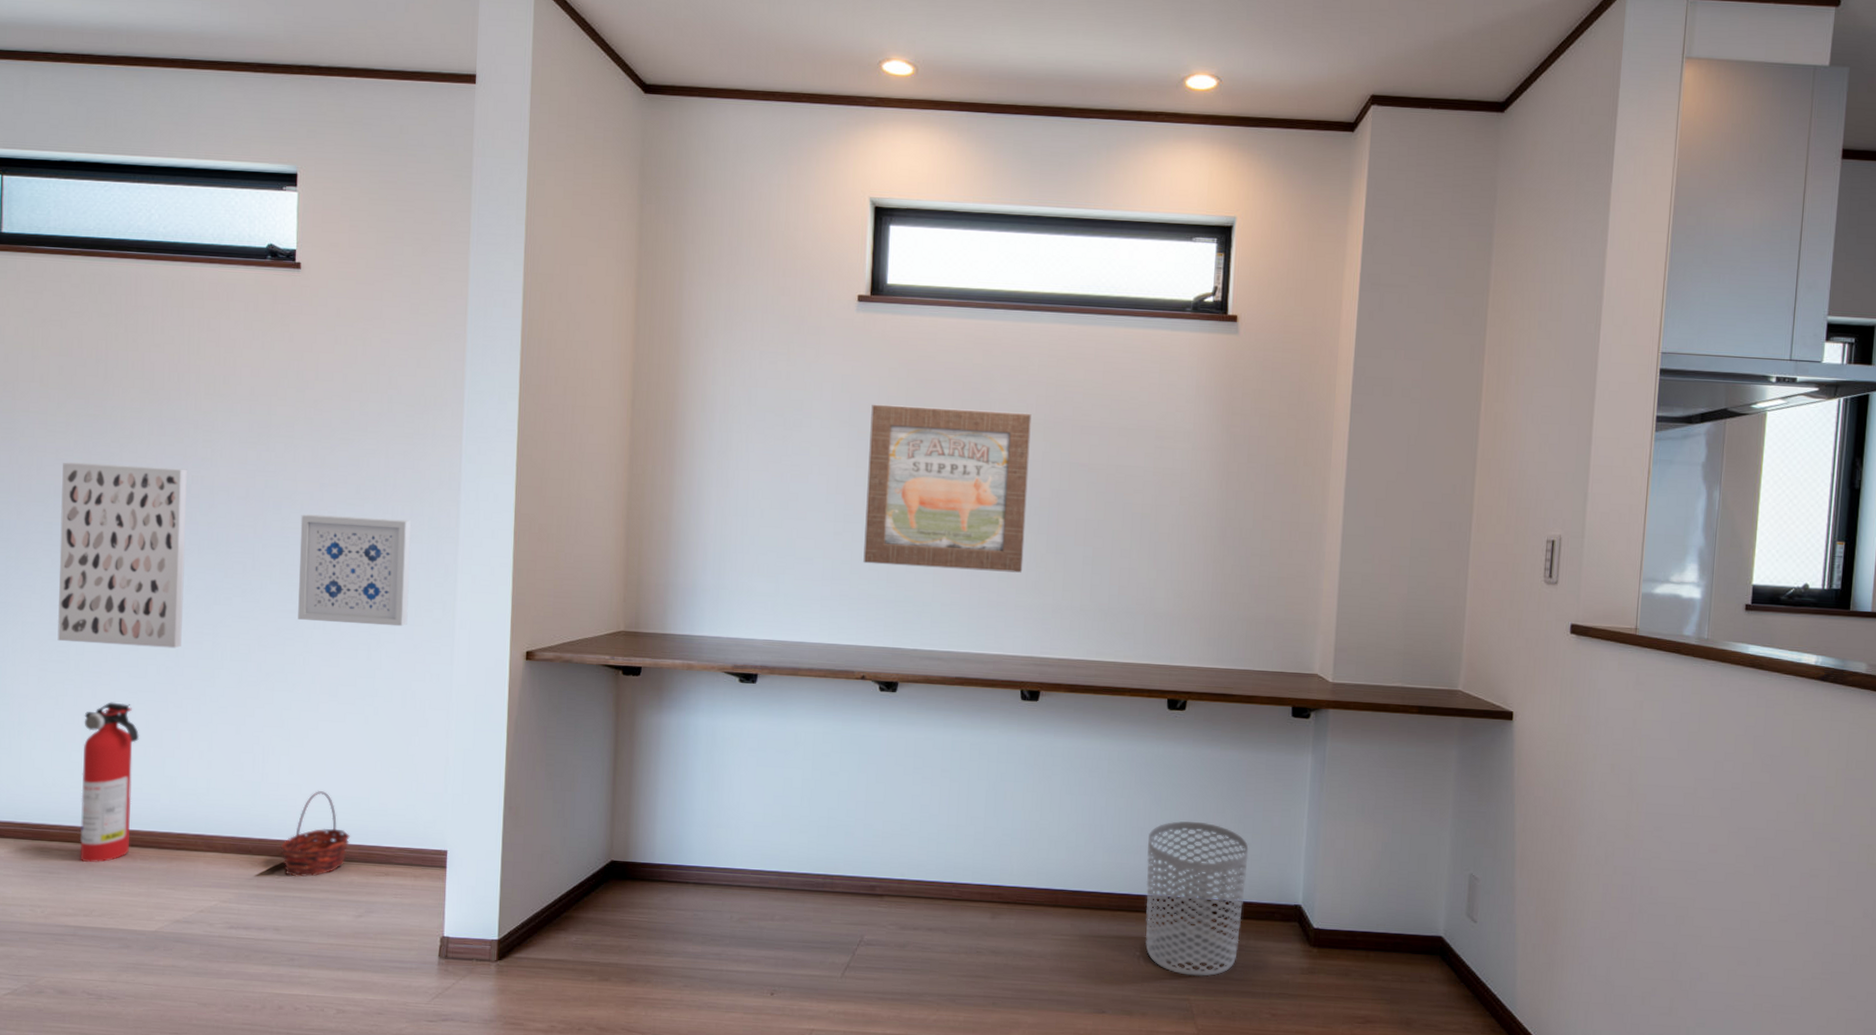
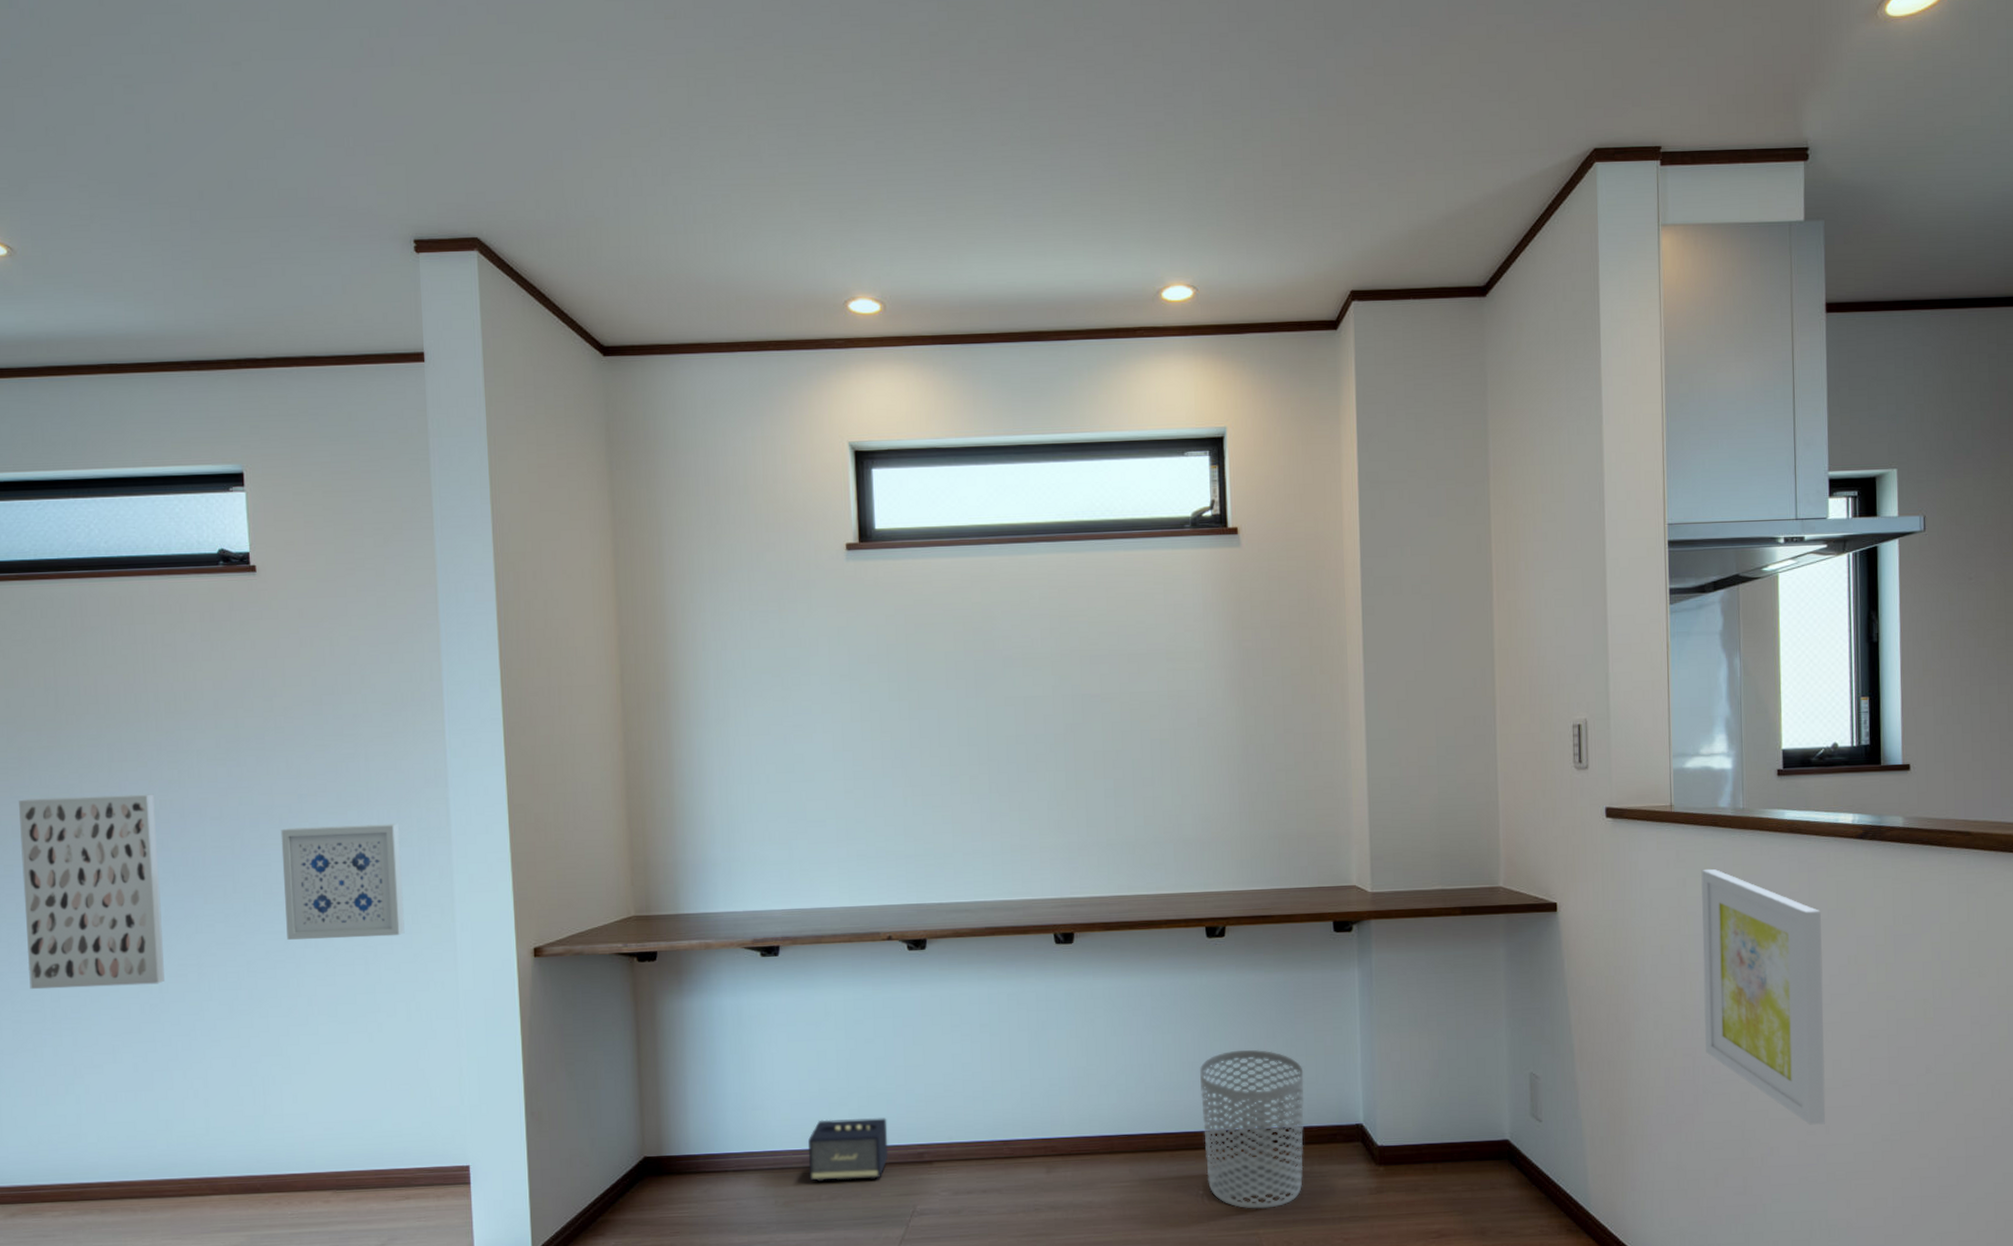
fire extinguisher: present [80,702,140,863] -> none [66,1047,129,1221]
basket: present [280,791,351,878] -> none [290,1118,366,1211]
speaker: none [765,844,844,907] -> present [807,1118,889,1183]
wall art: present [863,404,1032,573] -> none [871,649,1044,820]
wall art: none [1646,694,1774,956] -> present [1701,868,1826,1125]

